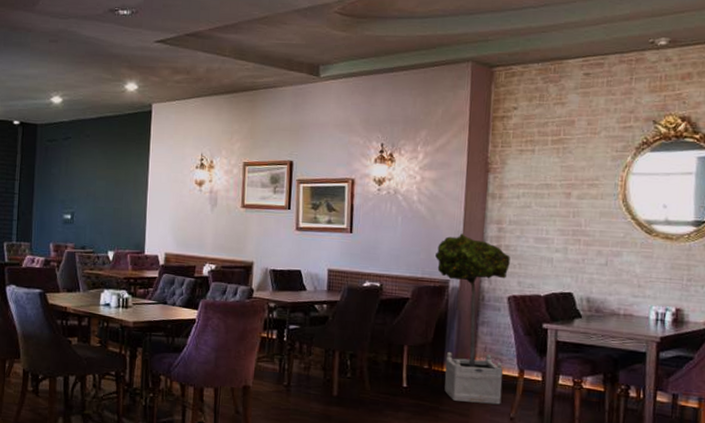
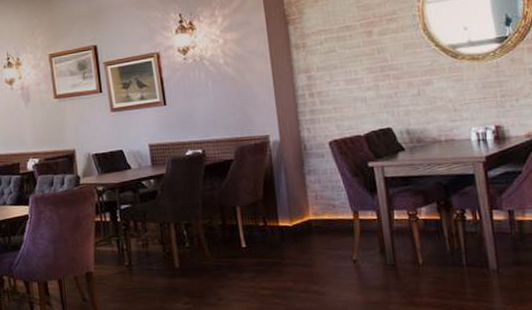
potted tree: present [435,233,510,405] -> none [251,88,342,253]

